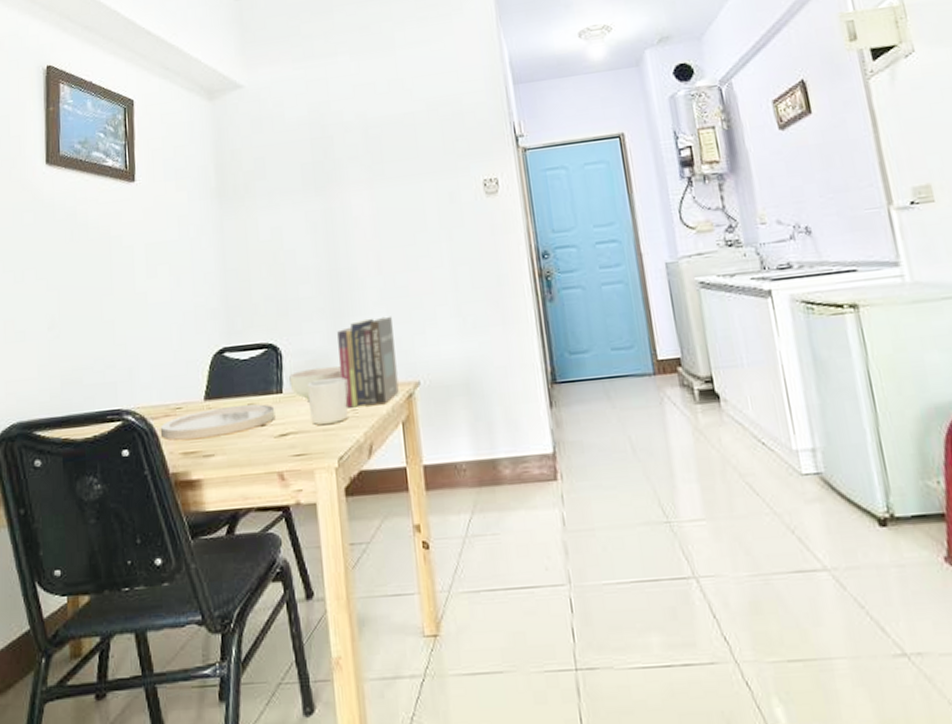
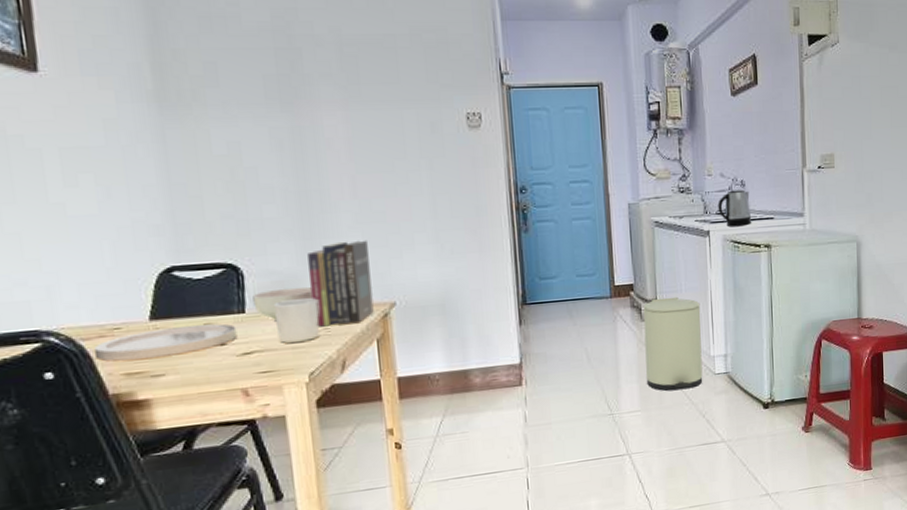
pedal bin: none [695,372,785,496] -> present [643,296,703,391]
kettle: none [778,237,828,284] -> present [718,189,752,227]

